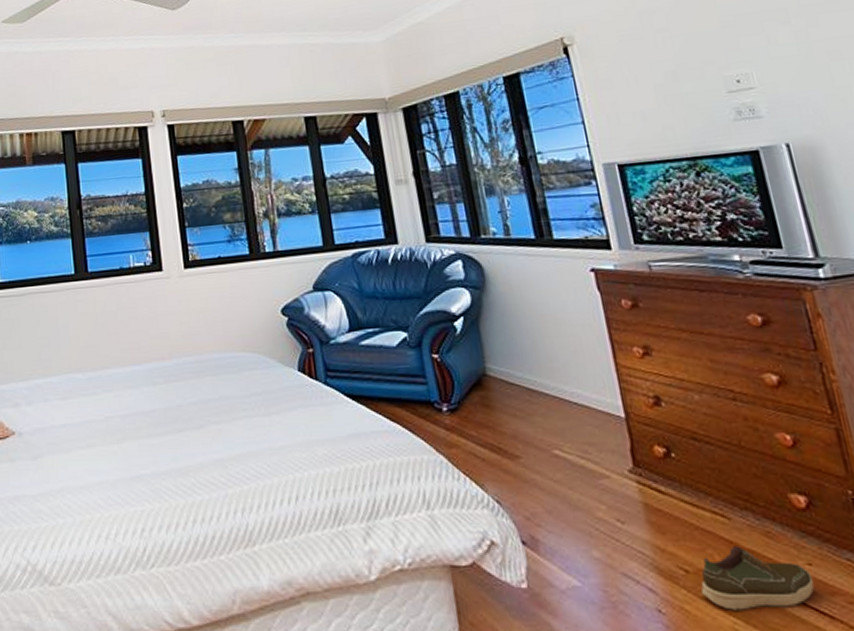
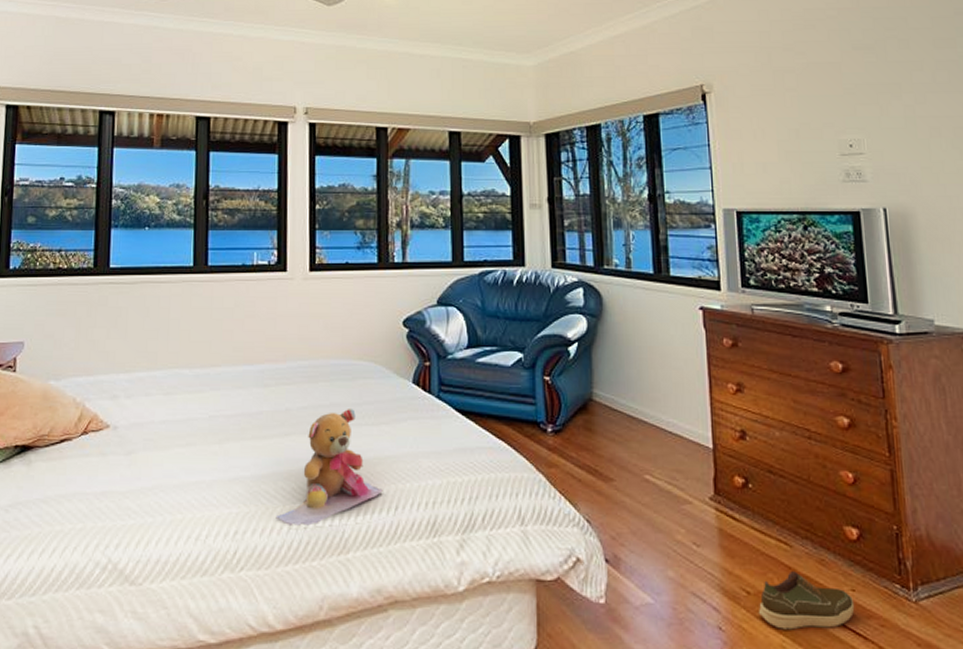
teddy bear: none [179,400,281,522] -> present [275,408,383,527]

